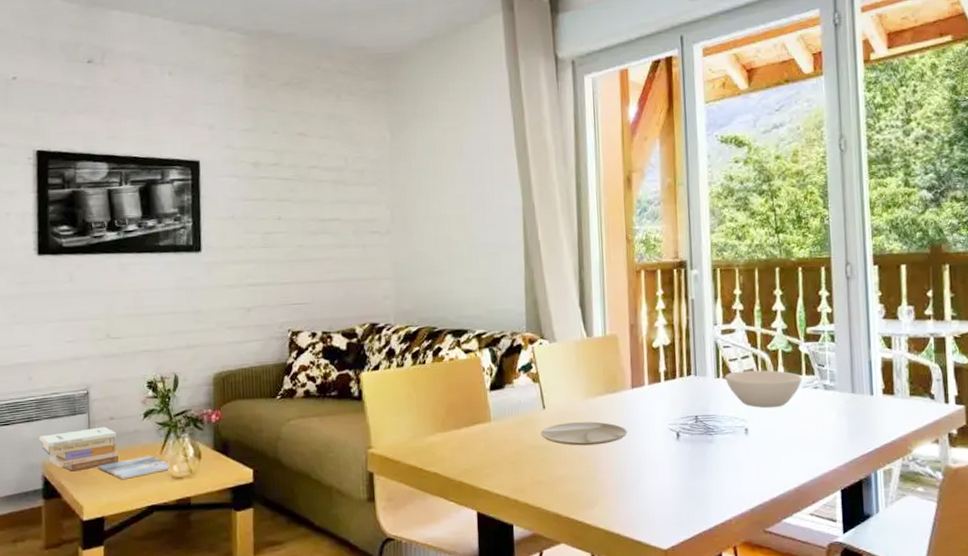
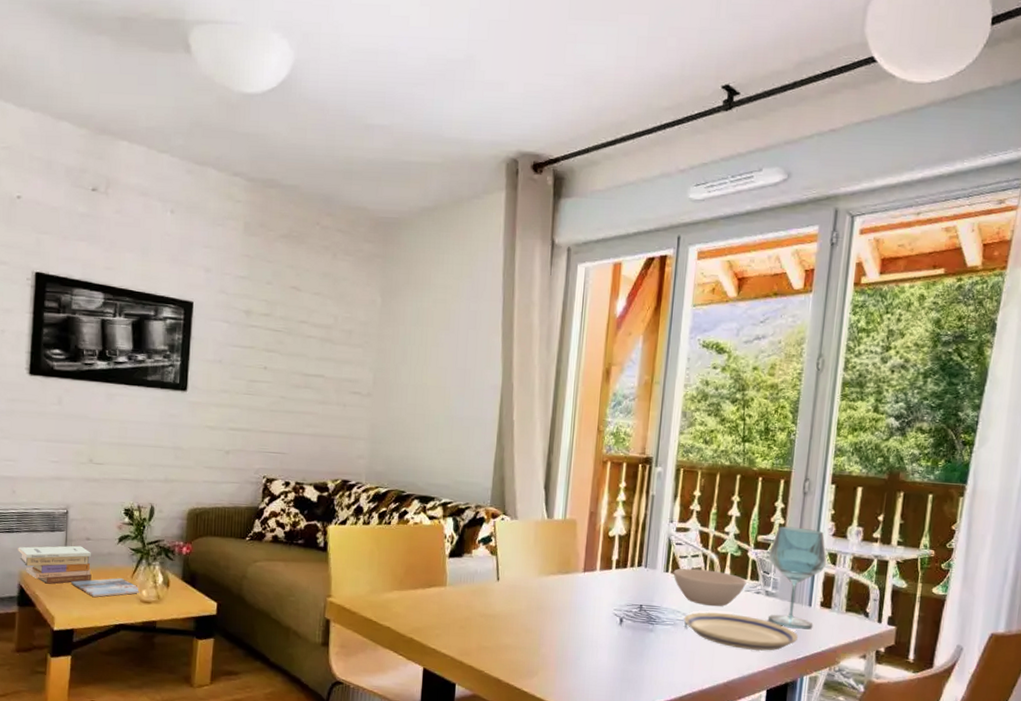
plate: present [540,422,627,446] -> none [491,596,574,621]
plate: none [743,413,865,450] -> present [684,612,799,652]
wine glass: none [820,314,882,421] -> present [767,526,827,629]

